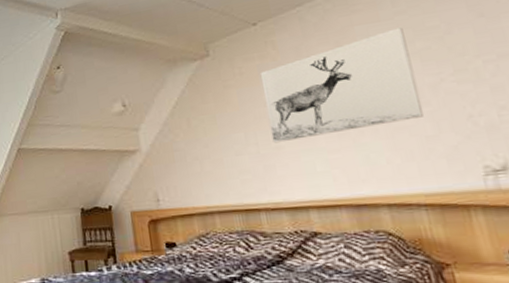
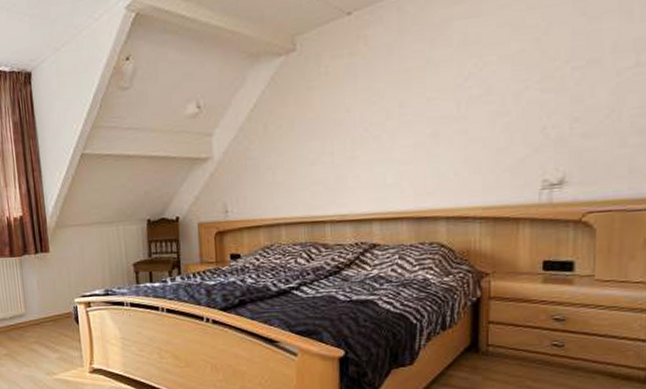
wall art: present [259,27,425,143] -> none [346,25,502,153]

